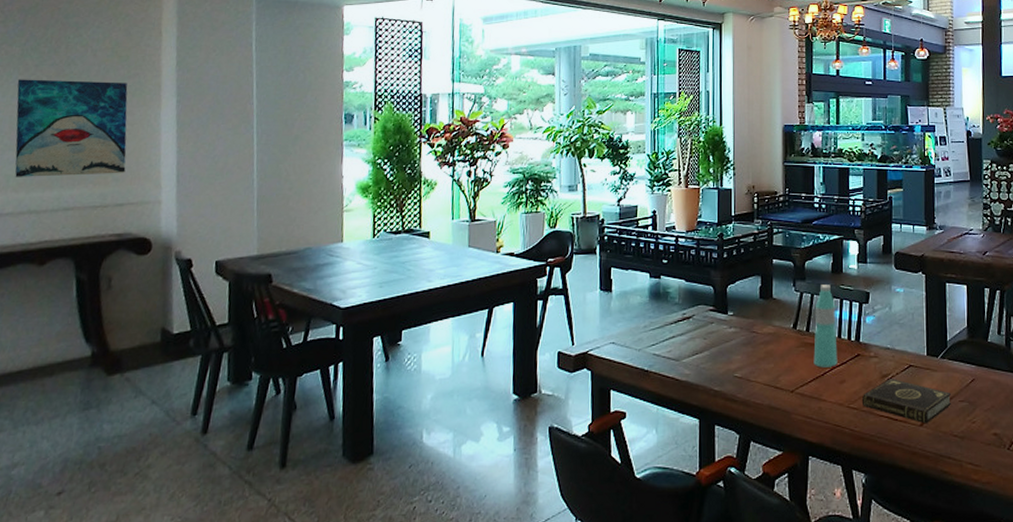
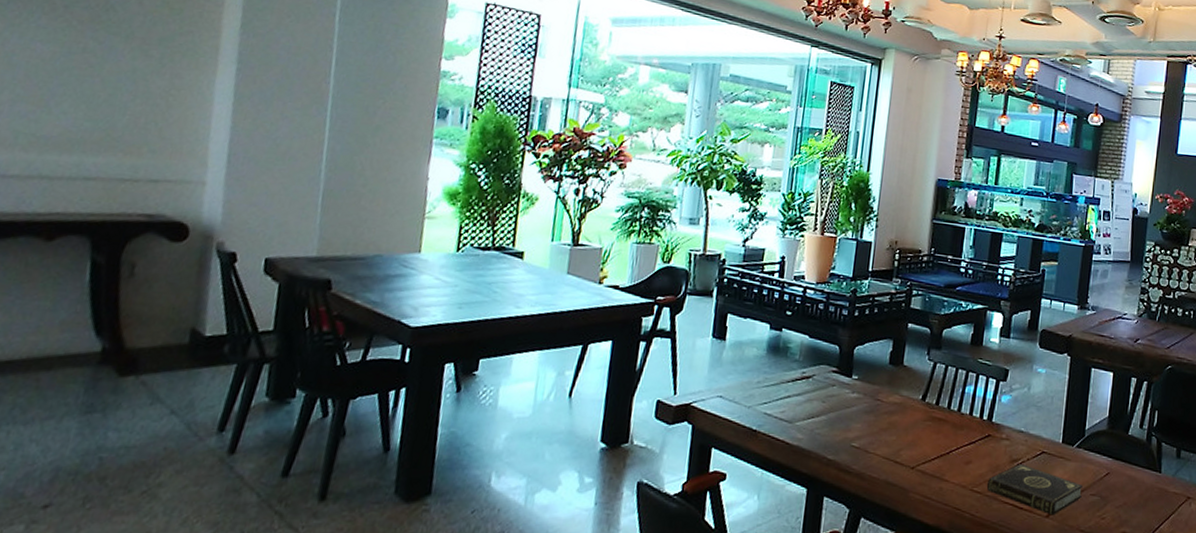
wall art: present [15,79,128,177] -> none [26,19,178,145]
water bottle: present [813,285,838,368] -> none [939,356,971,446]

